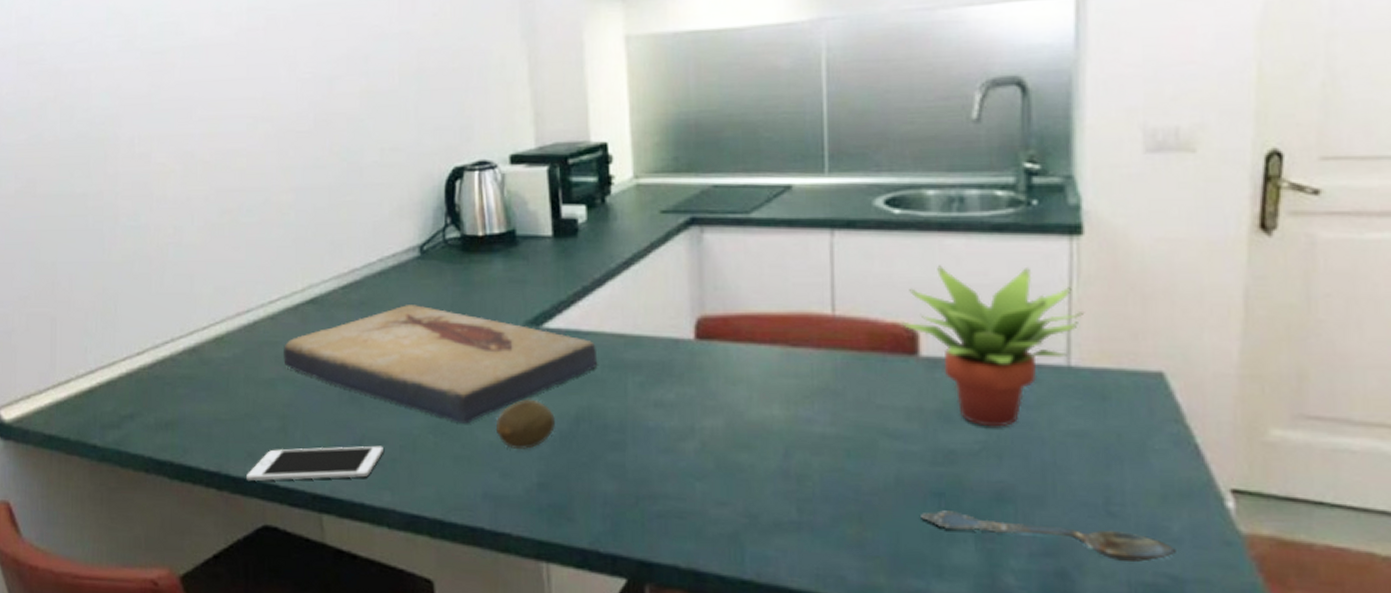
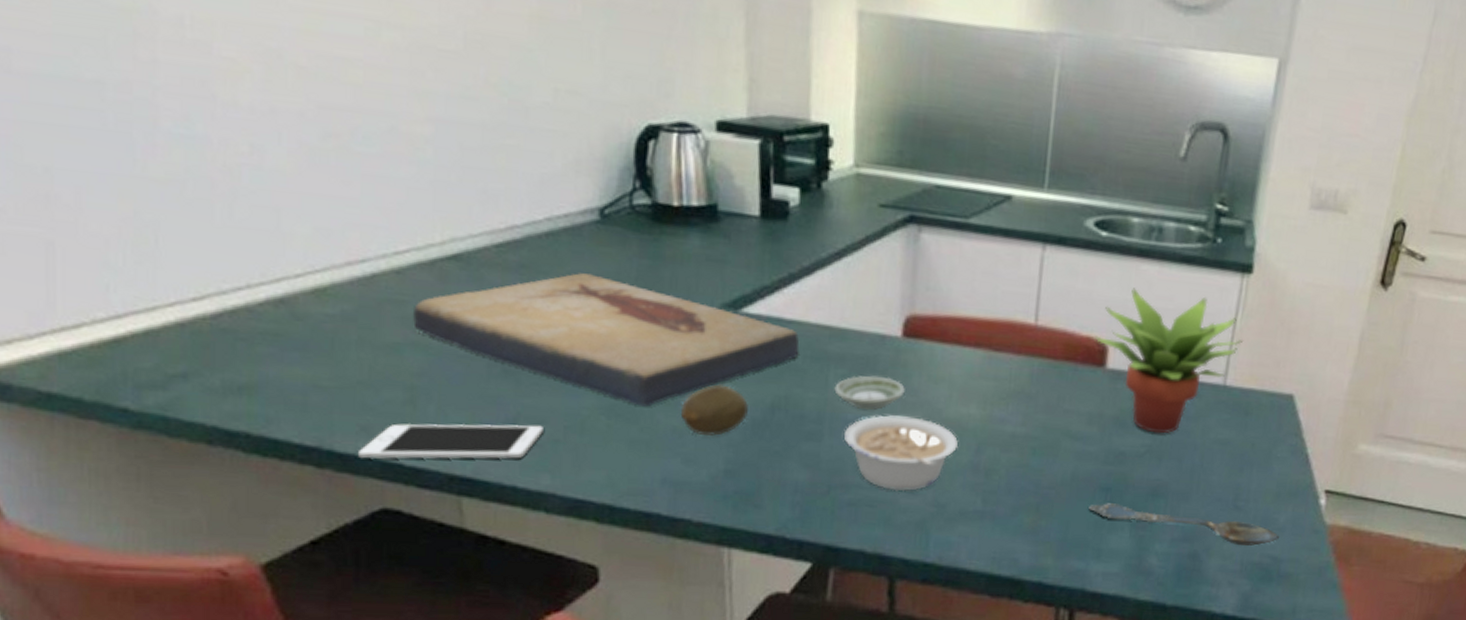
saucer: none [634,381,703,417] -> present [834,375,905,411]
legume: none [648,421,765,502] -> present [844,415,959,492]

